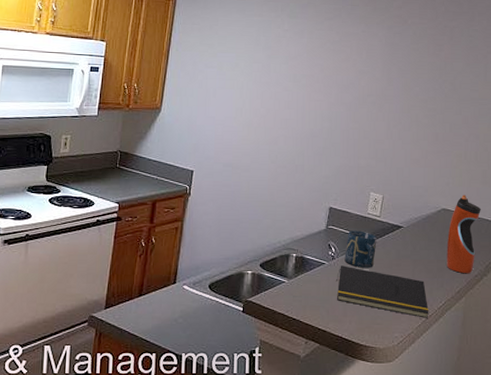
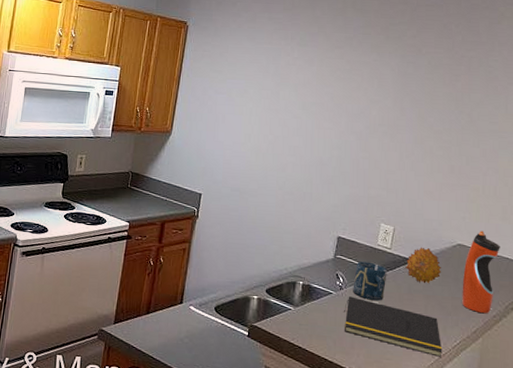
fruit: none [394,213,428,249] -> present [405,247,442,284]

